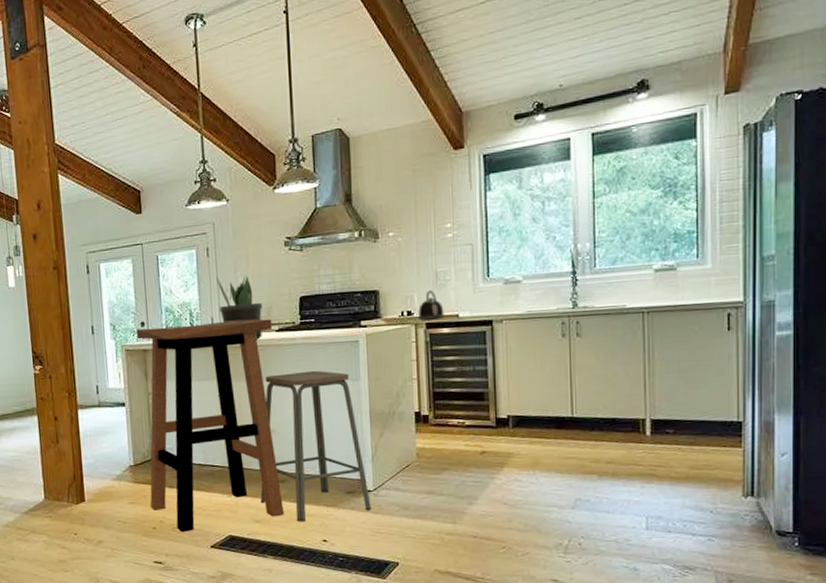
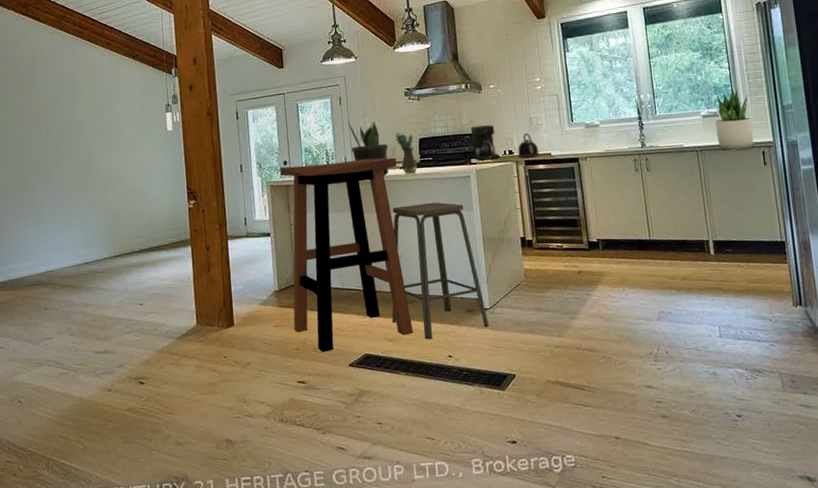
vase: none [272,289,296,339] -> present [395,132,417,175]
coffee maker: none [362,280,396,323] -> present [470,125,500,161]
planter: none [671,237,719,312] -> present [715,90,754,150]

